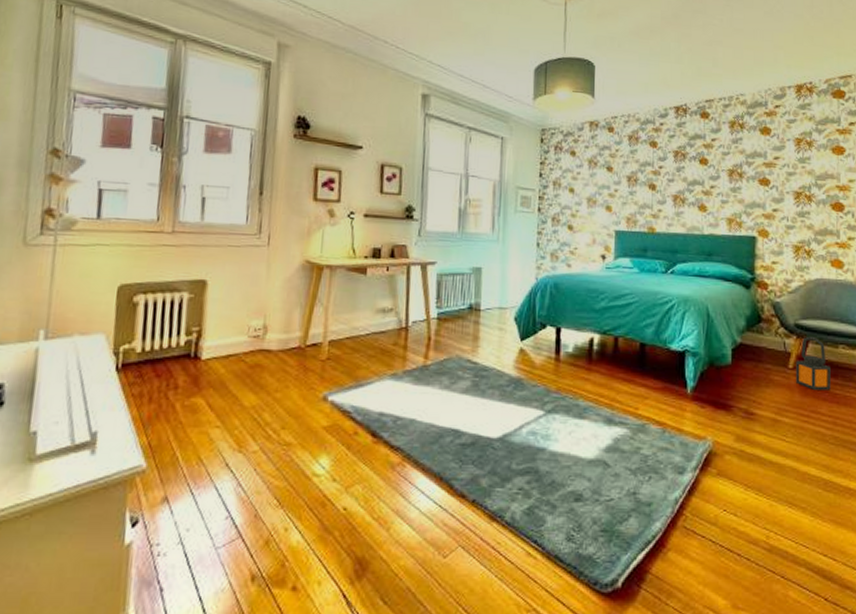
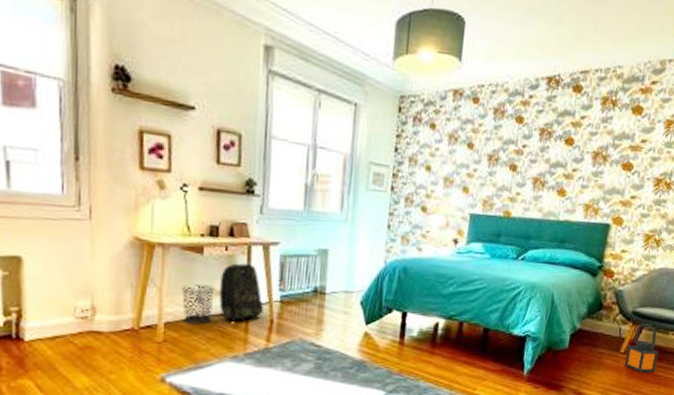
waste bin: none [345,303,377,342] -> present [181,284,215,325]
backpack: none [380,282,422,339] -> present [219,263,264,322]

